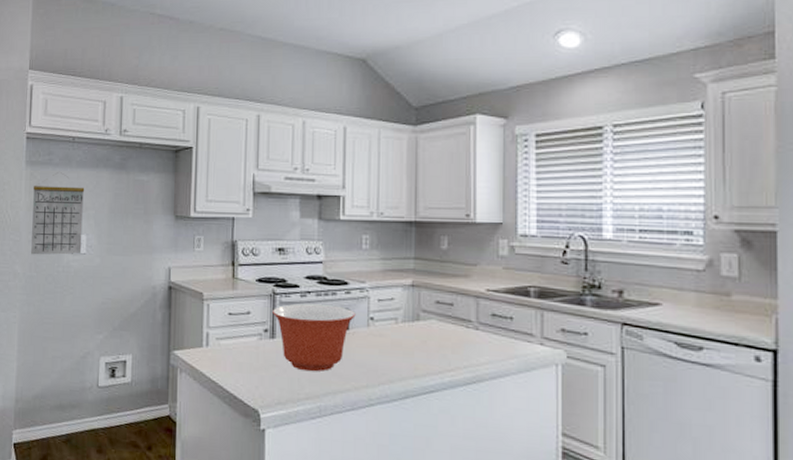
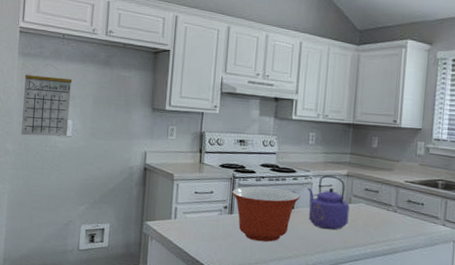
kettle: none [363,286,418,355] -> present [307,175,350,230]

